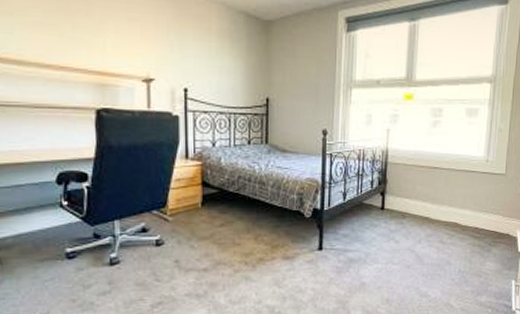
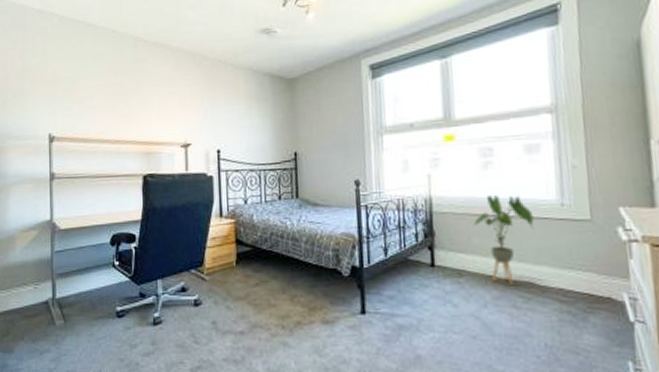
house plant: none [419,151,465,225] -> present [473,195,534,285]

